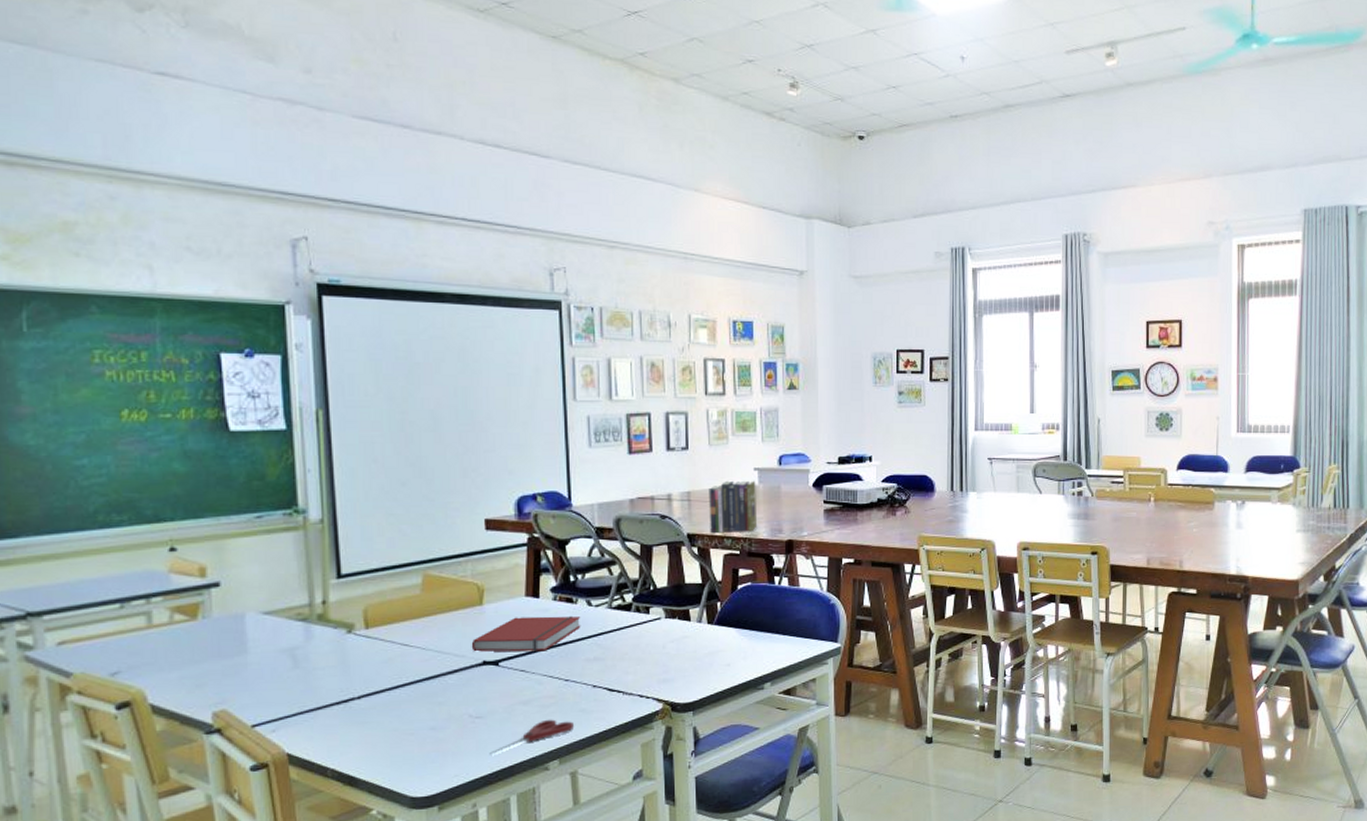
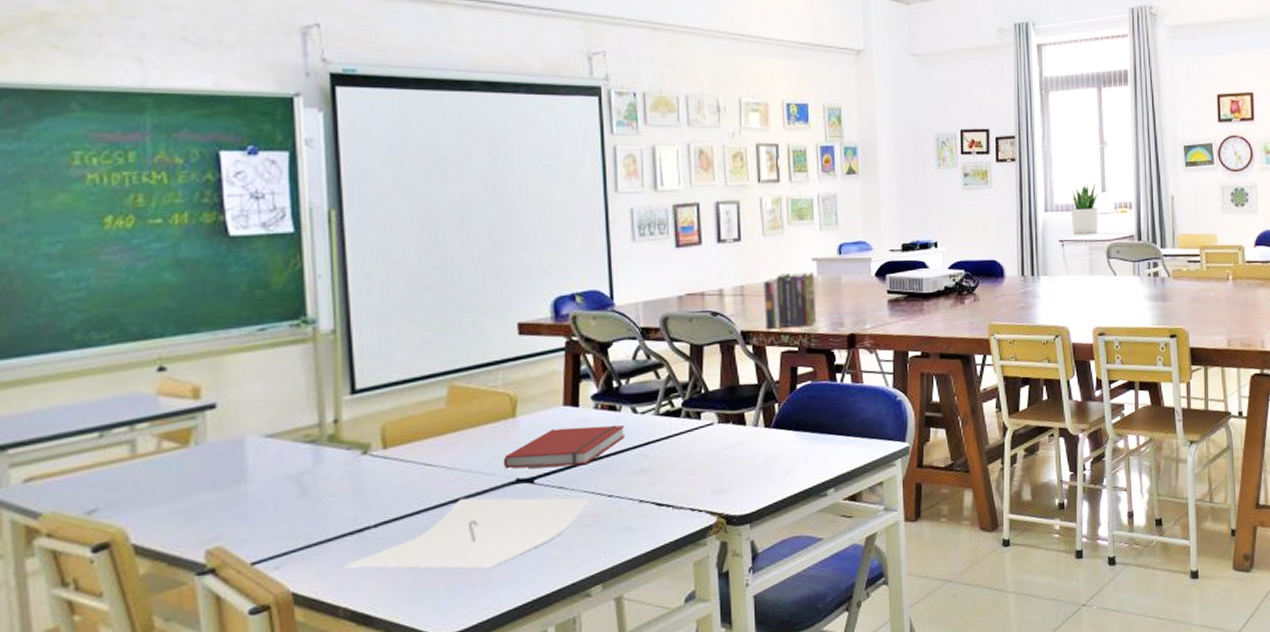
paper sheet: none [330,676,548,740] -> present [342,497,589,569]
scissors: present [489,719,574,755] -> none [524,539,618,583]
planter: none [1000,404,1026,454] -> present [1071,183,1098,236]

